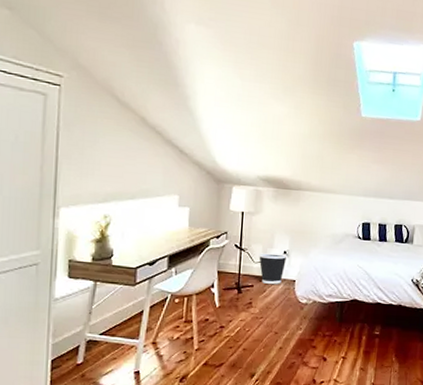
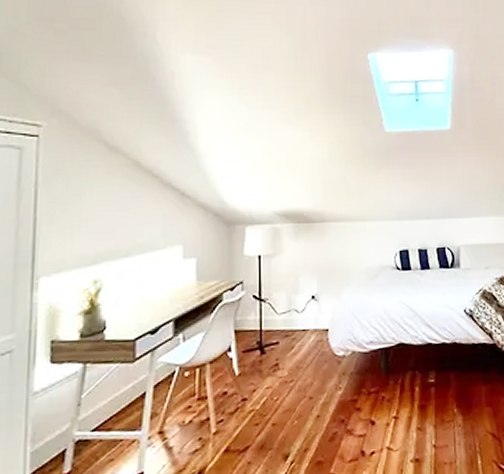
wastebasket: present [259,252,288,284] -> none [282,298,316,338]

